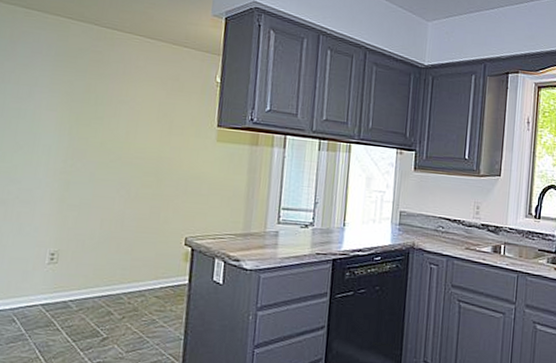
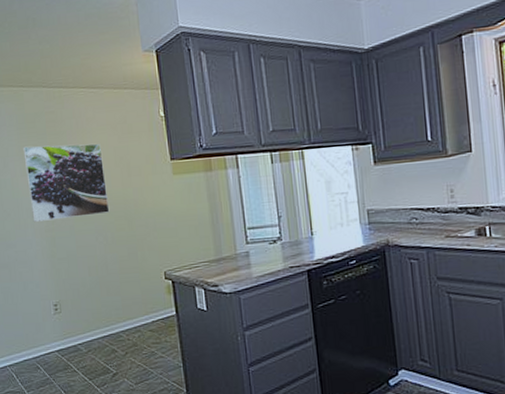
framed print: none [48,80,145,167] -> present [23,143,110,222]

